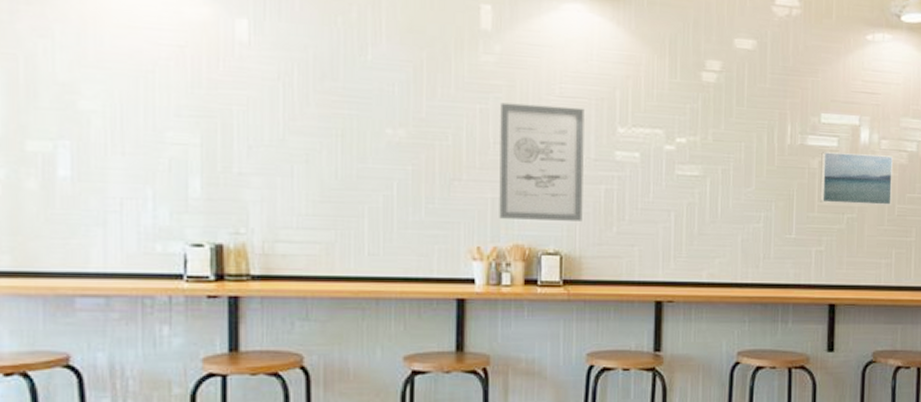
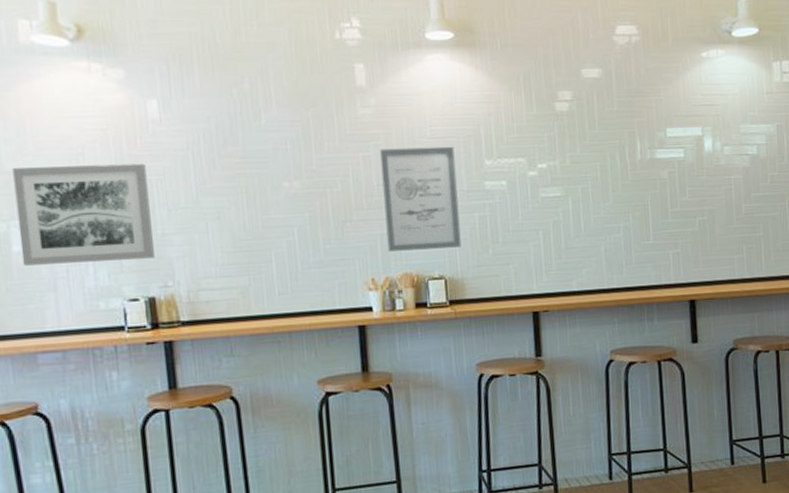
wall art: none [67,80,229,199] -> present [12,163,156,266]
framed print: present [820,152,894,206] -> none [670,160,738,210]

